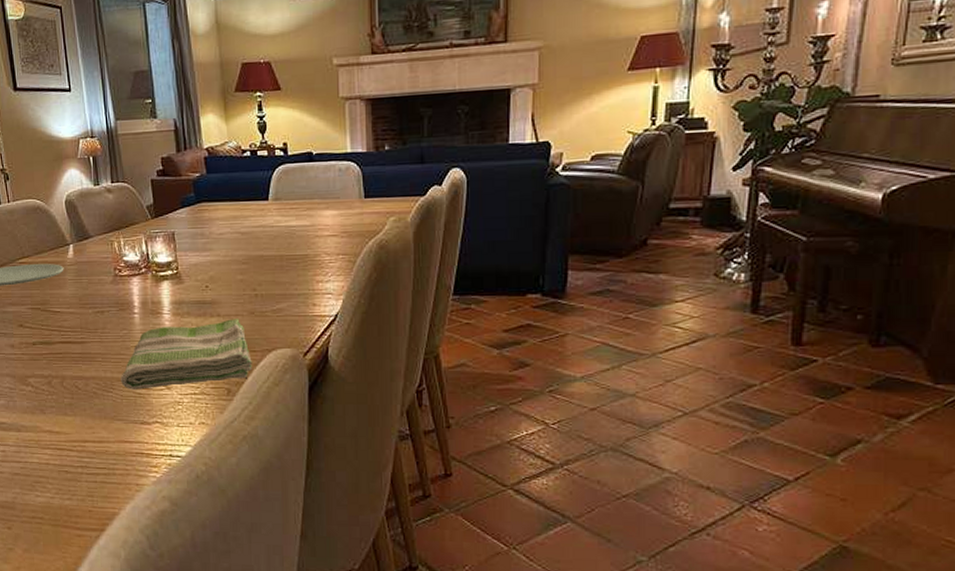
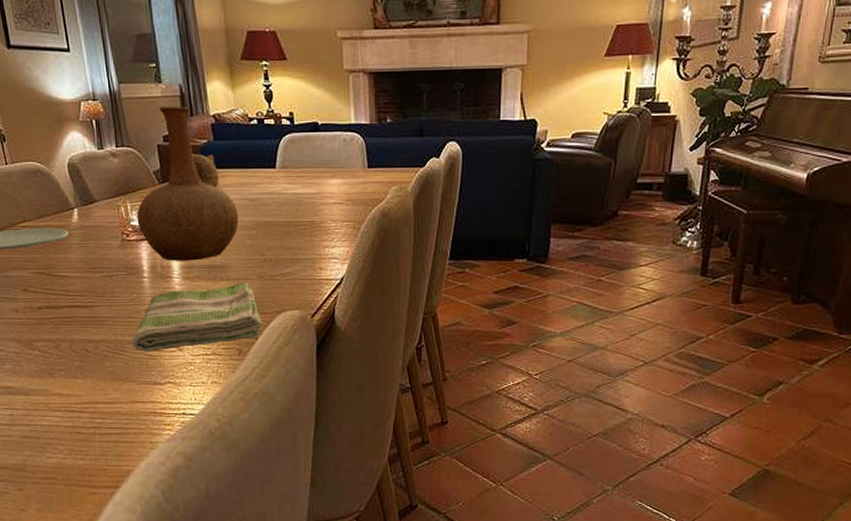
vase: none [129,140,230,297] -> present [136,106,239,261]

